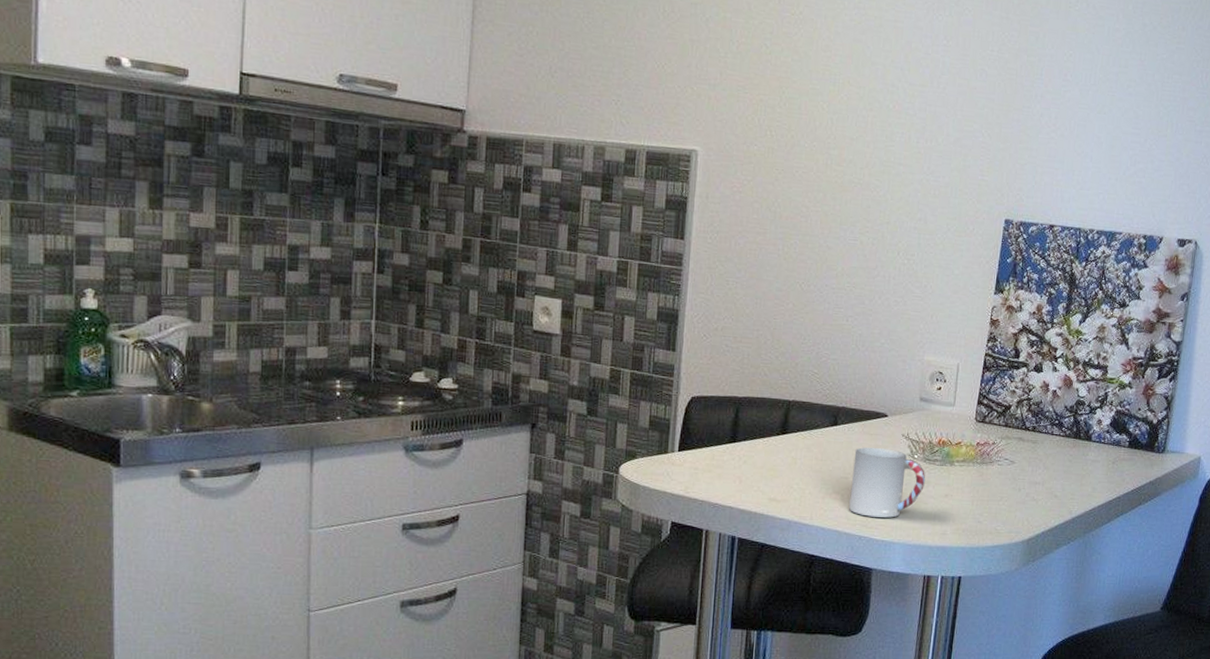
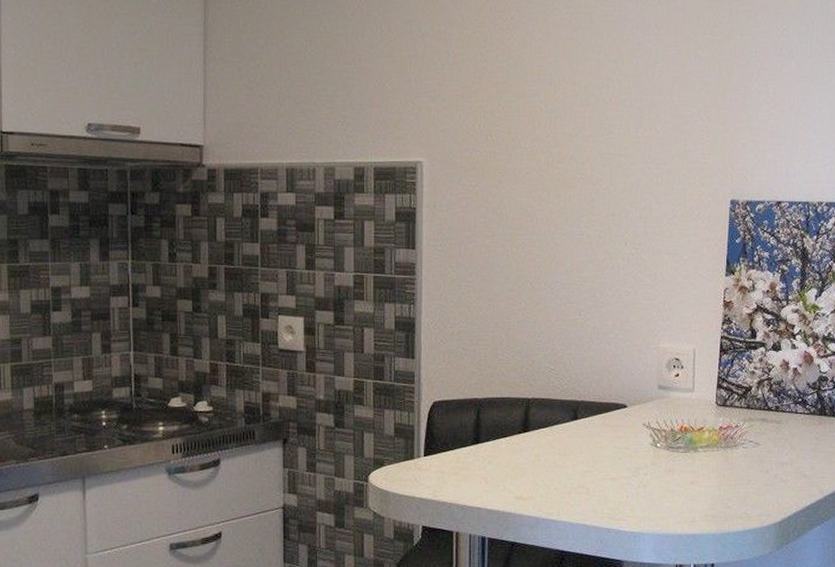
cup: present [849,447,926,518] -> none [596,439,670,509]

